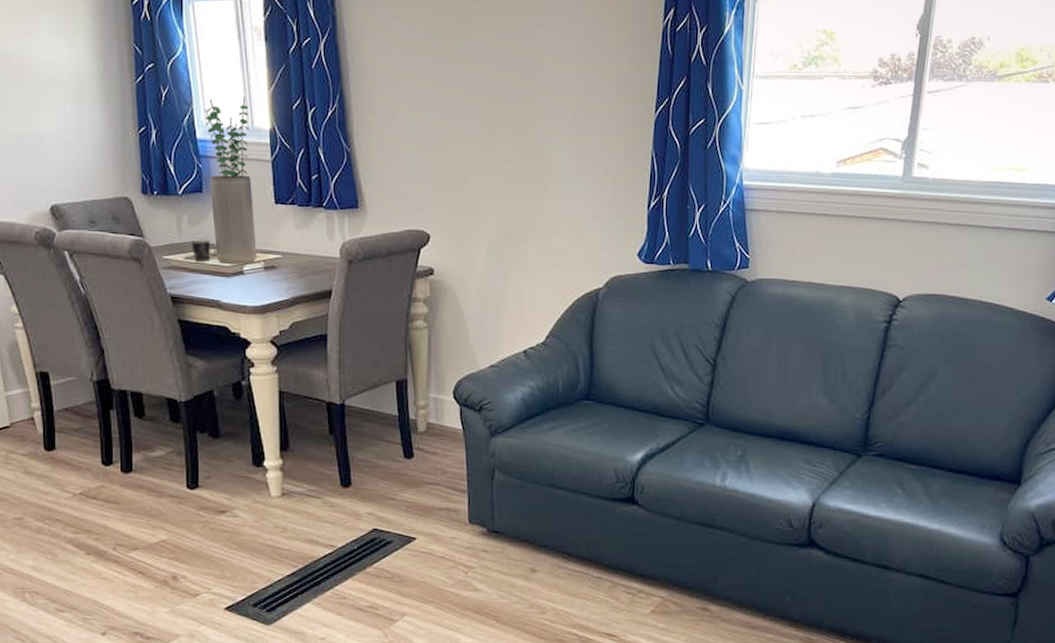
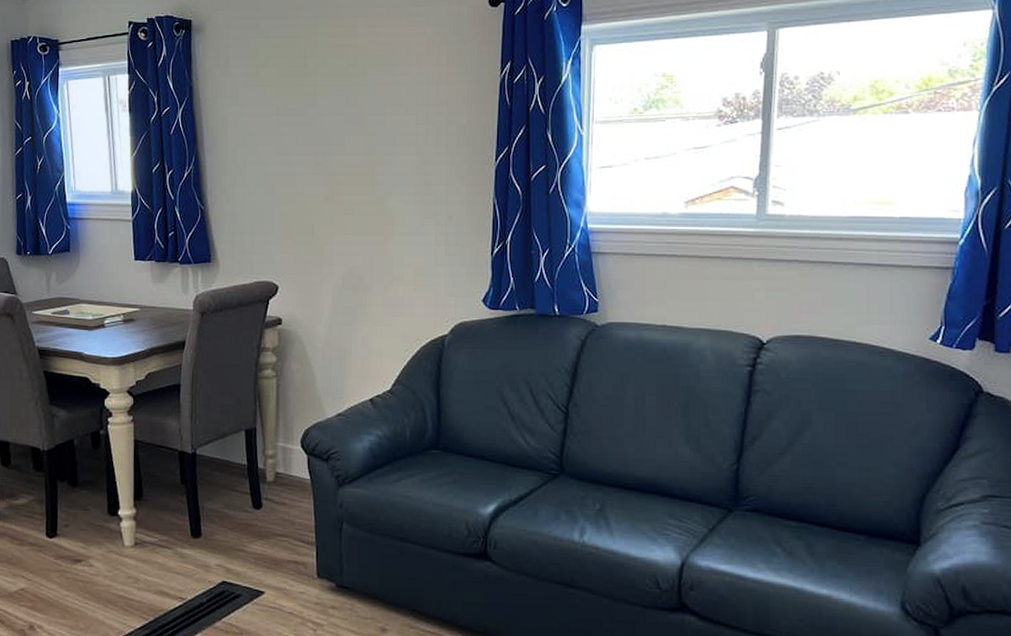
mug: present [191,239,216,263] -> none [58,295,81,317]
vase: present [205,96,257,265] -> none [74,162,117,319]

